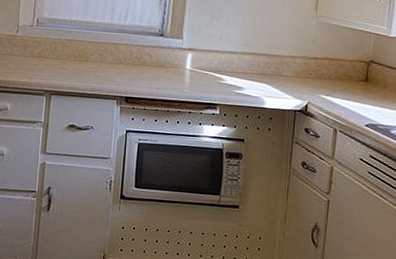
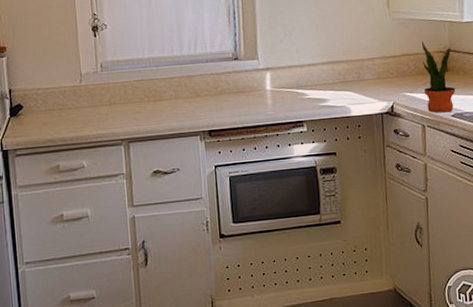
potted plant: none [341,48,373,122] -> present [422,41,456,113]

